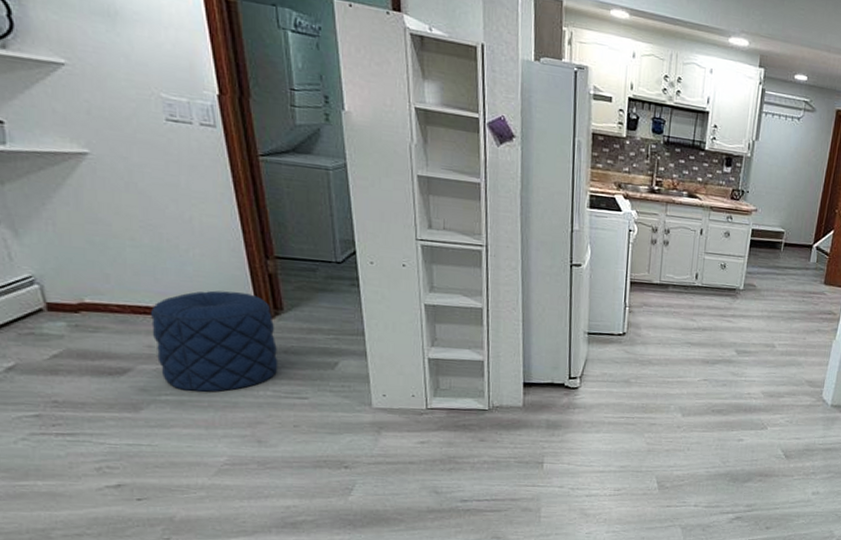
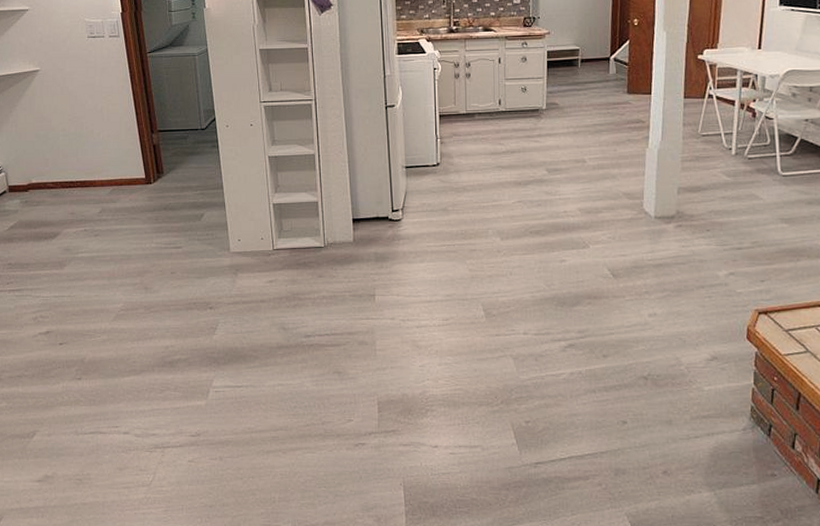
pouf: present [150,290,278,392] -> none [73,163,160,248]

